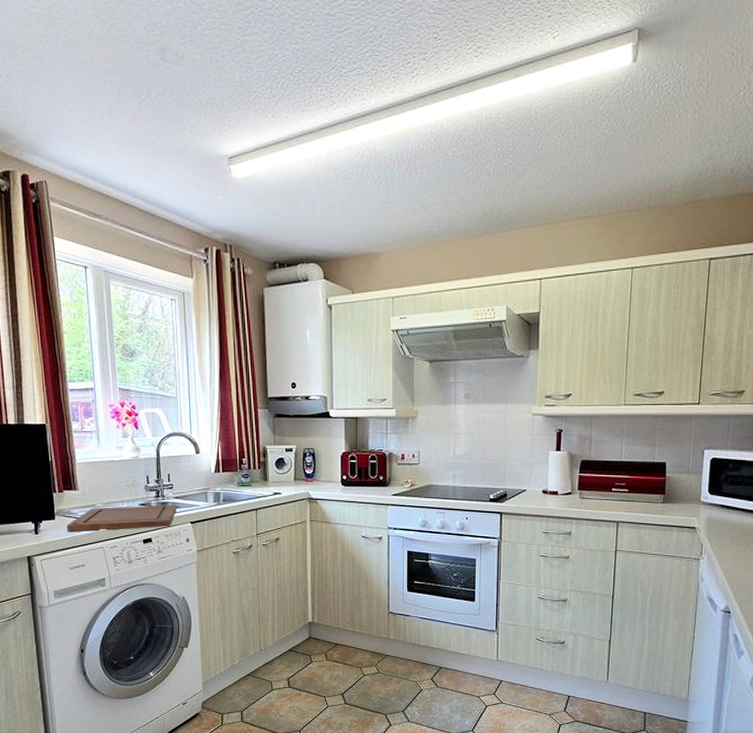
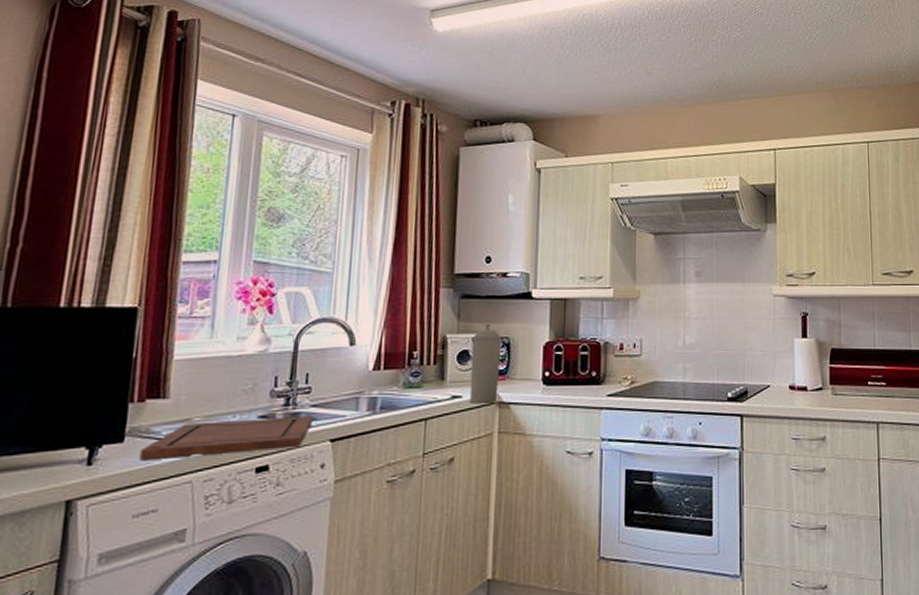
canister: none [286,437,309,500] -> present [469,323,502,405]

